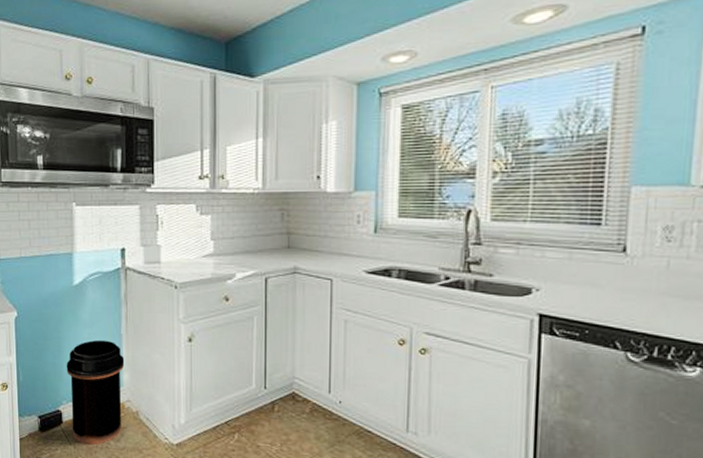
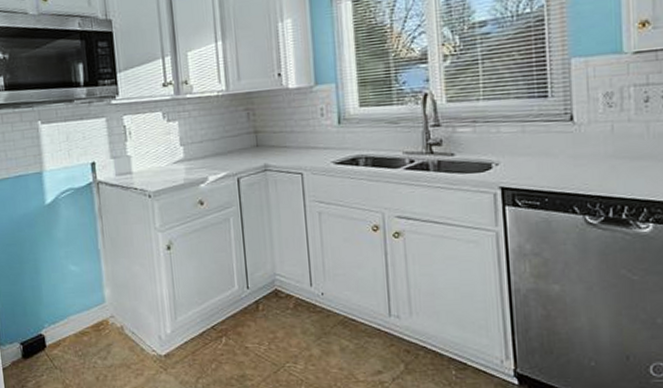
trash can: present [66,339,125,445] -> none [45,257,107,367]

